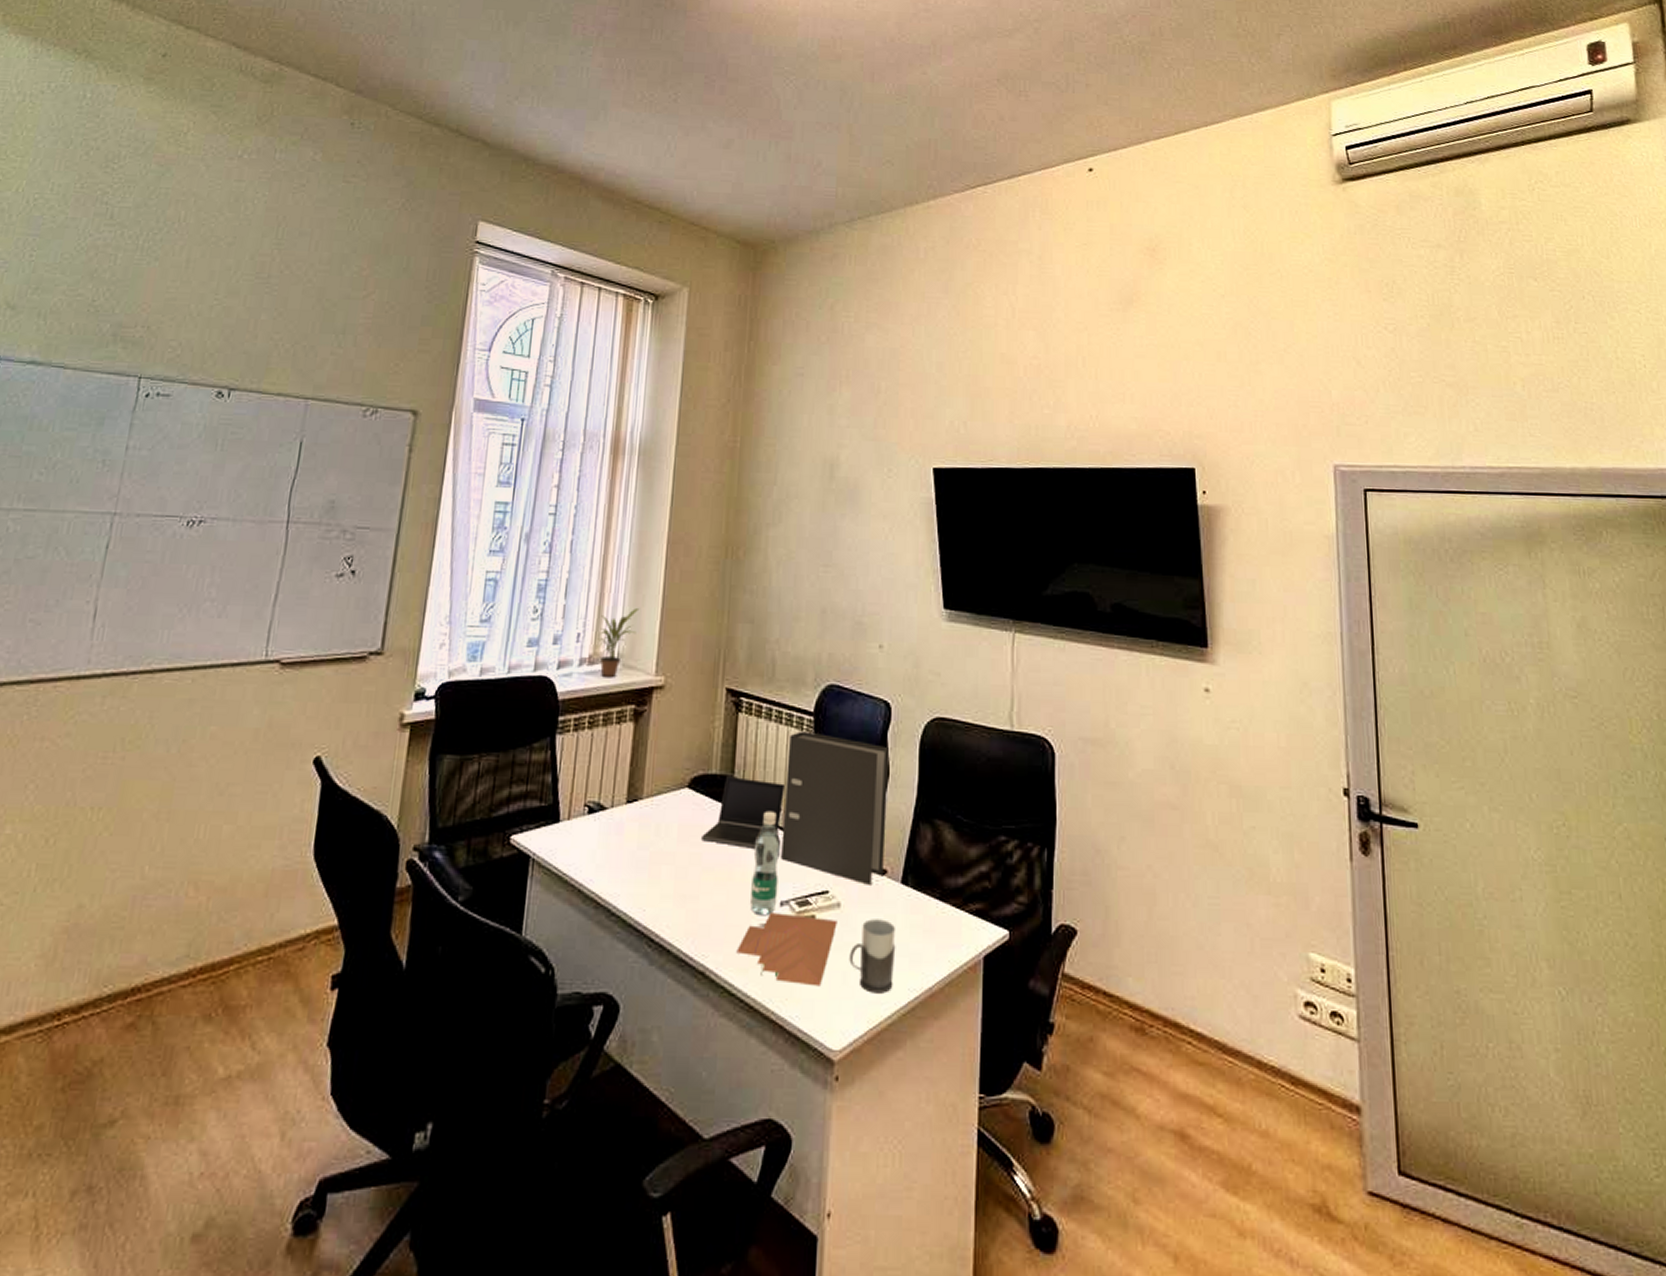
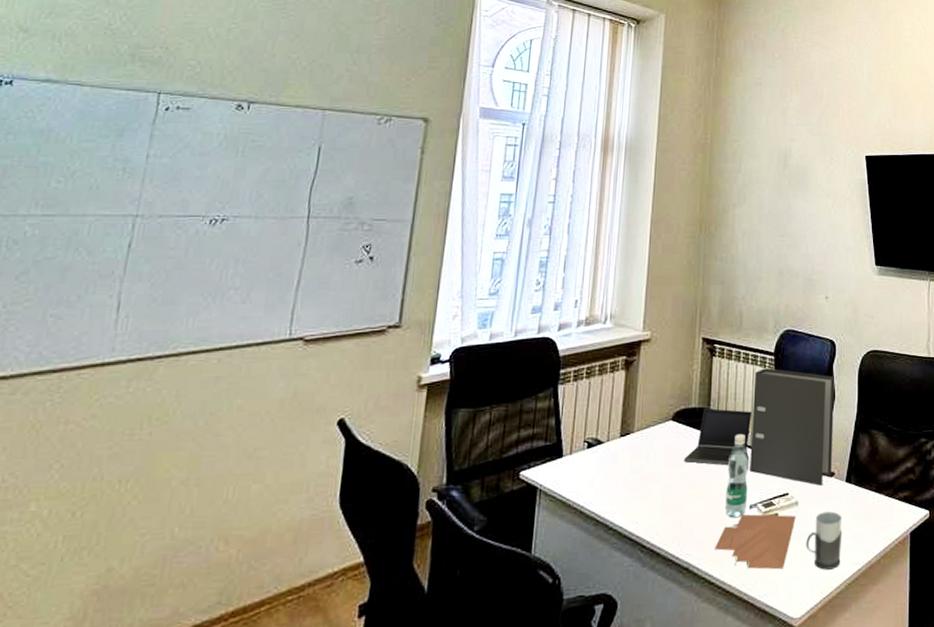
potted plant: present [595,608,640,678] -> none [591,277,629,336]

